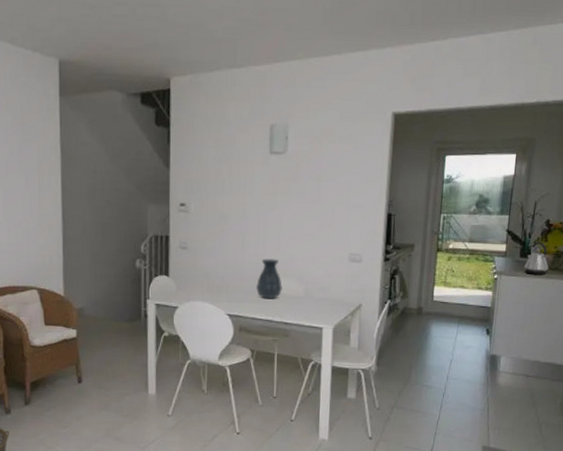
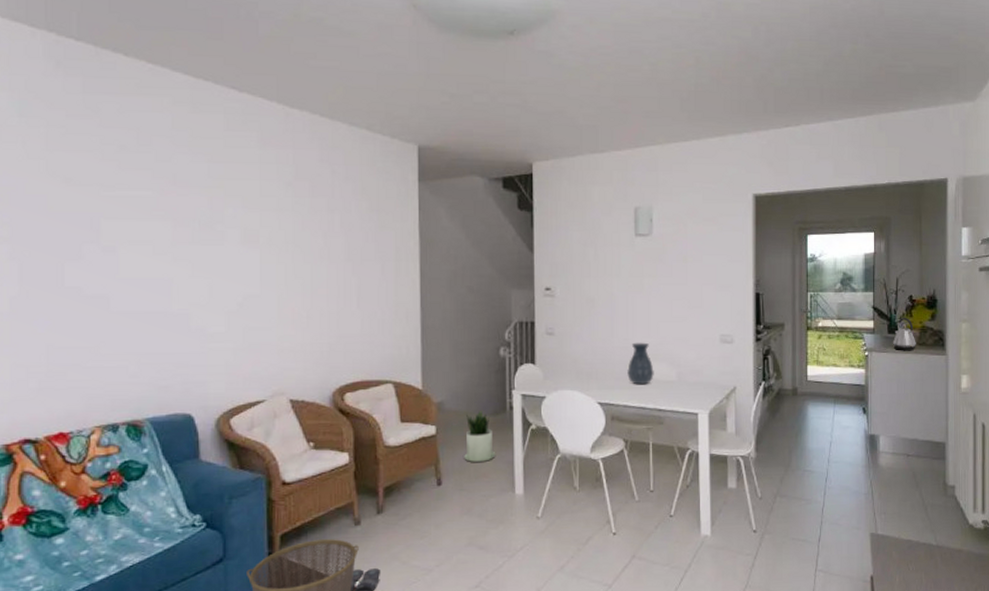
planter: none [102,318,131,364] -> present [464,411,496,462]

